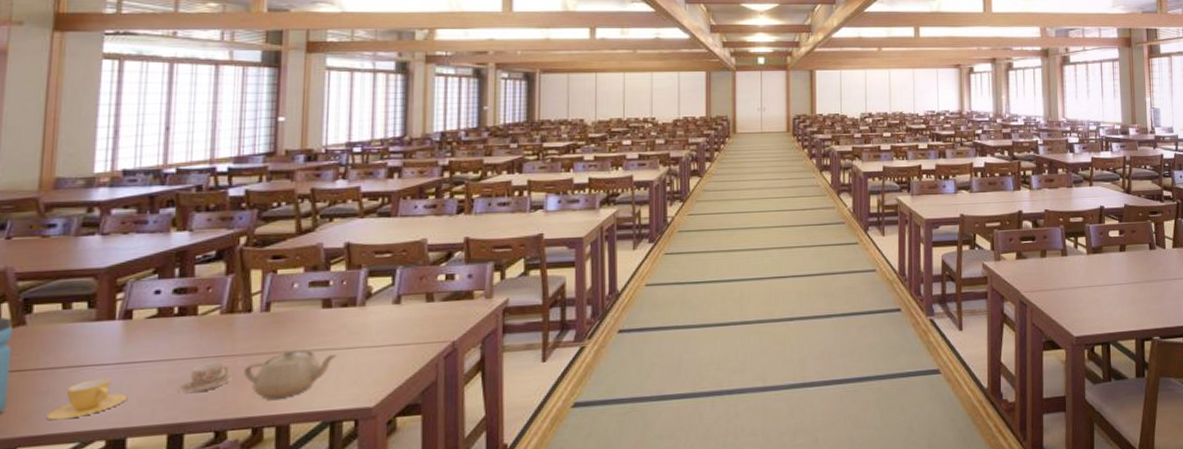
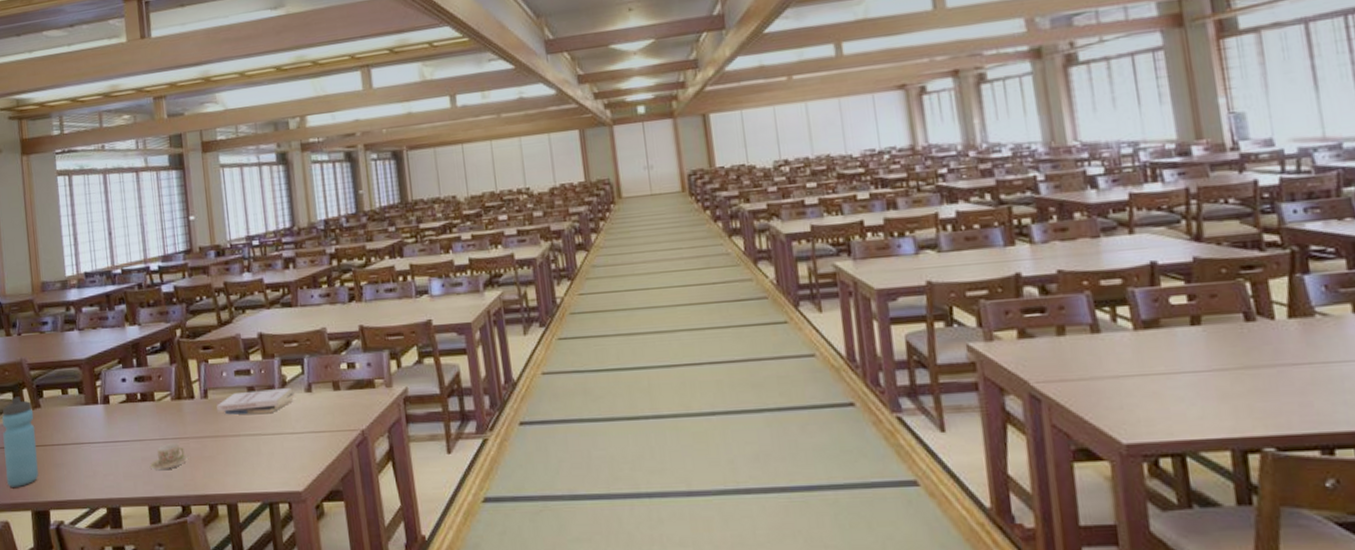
cup: present [45,378,128,420] -> none [64,454,116,489]
teapot: present [244,347,337,399] -> none [196,432,266,479]
books: none [278,300,381,329] -> present [216,388,296,415]

